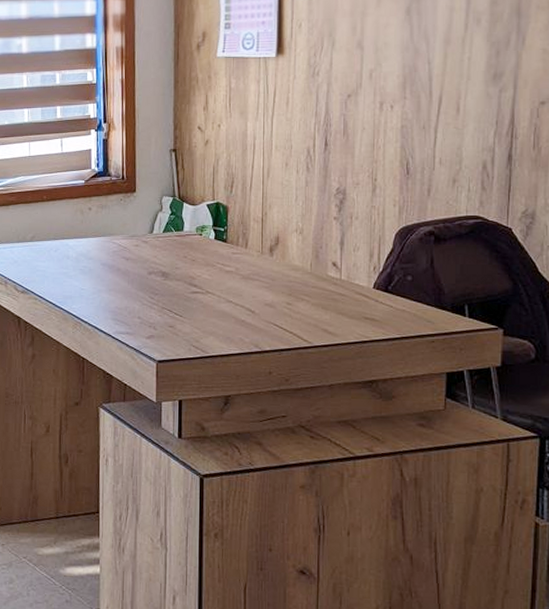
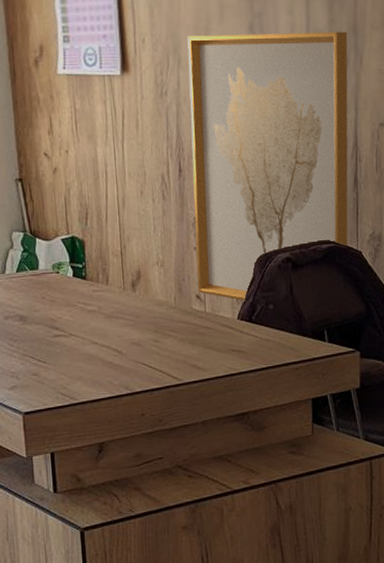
wall art: none [334,13,510,272] -> present [187,31,348,302]

